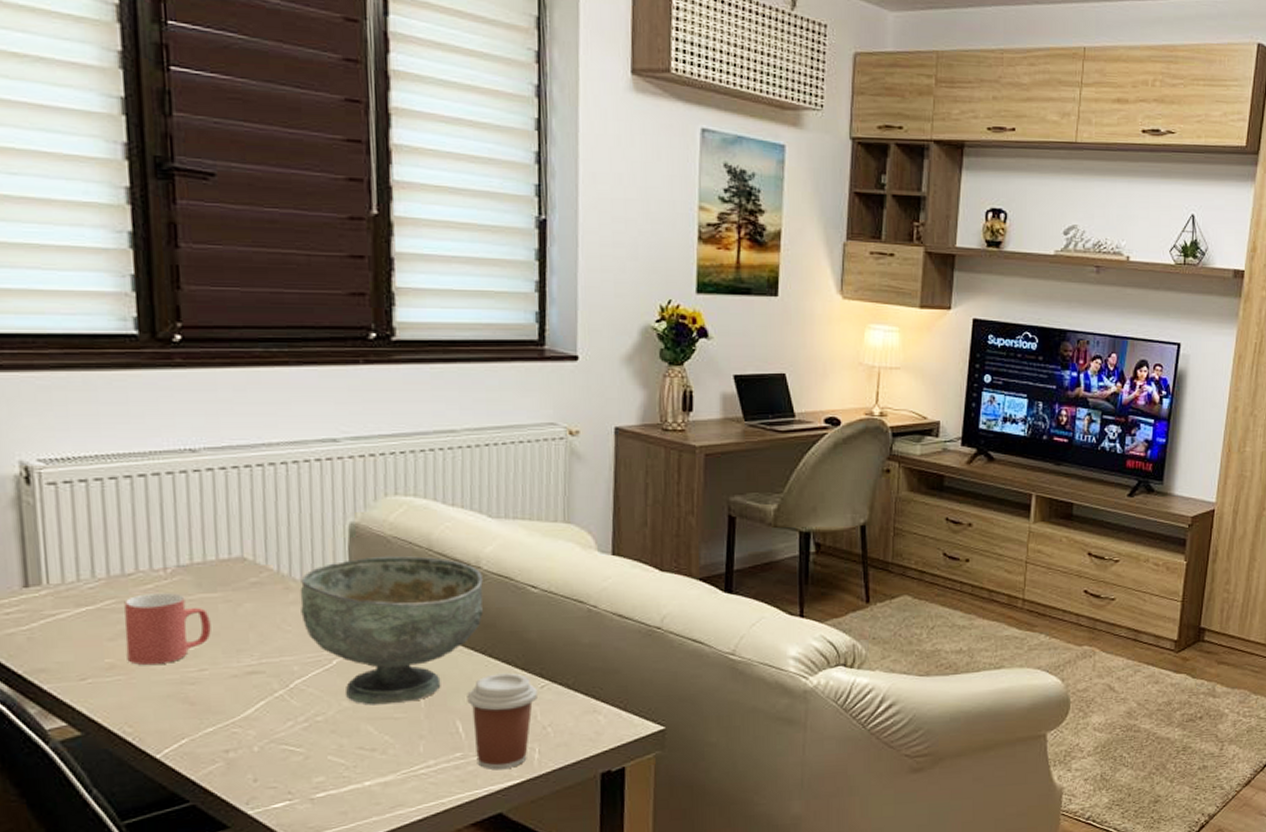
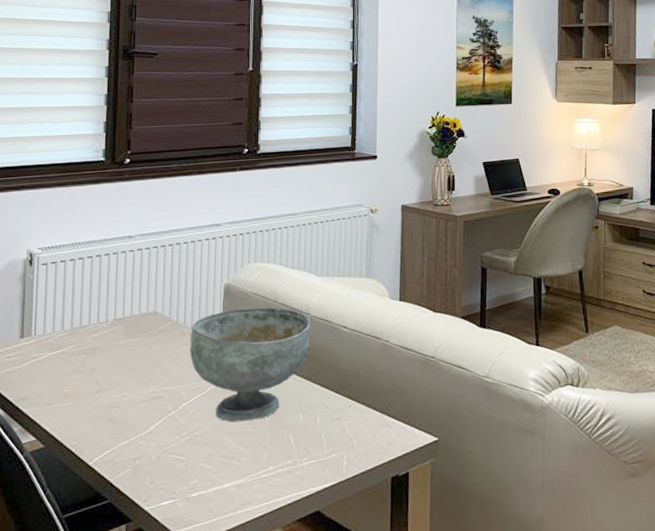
mug: present [124,593,211,666] -> none [77,339,132,394]
coffee cup: present [467,673,537,770] -> none [297,395,346,475]

